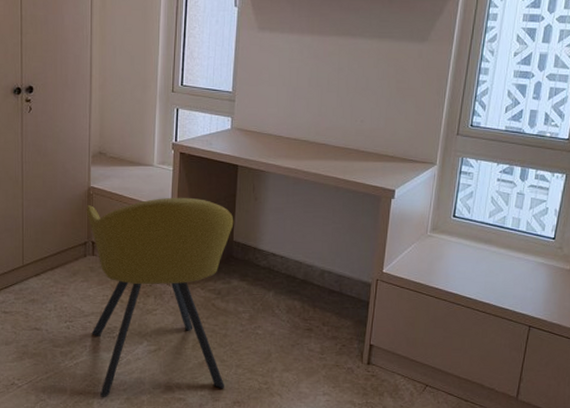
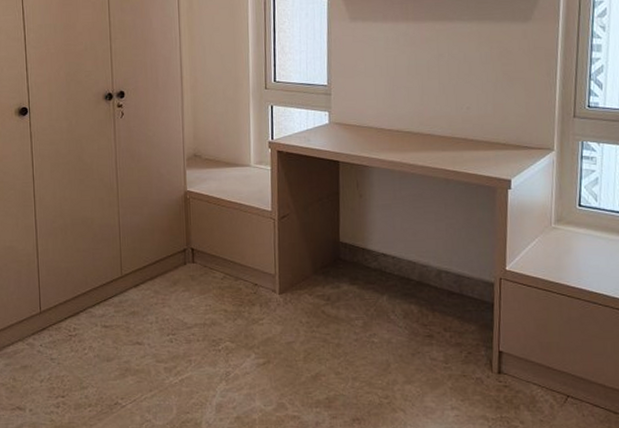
chair: present [86,197,234,397] -> none [183,197,343,416]

